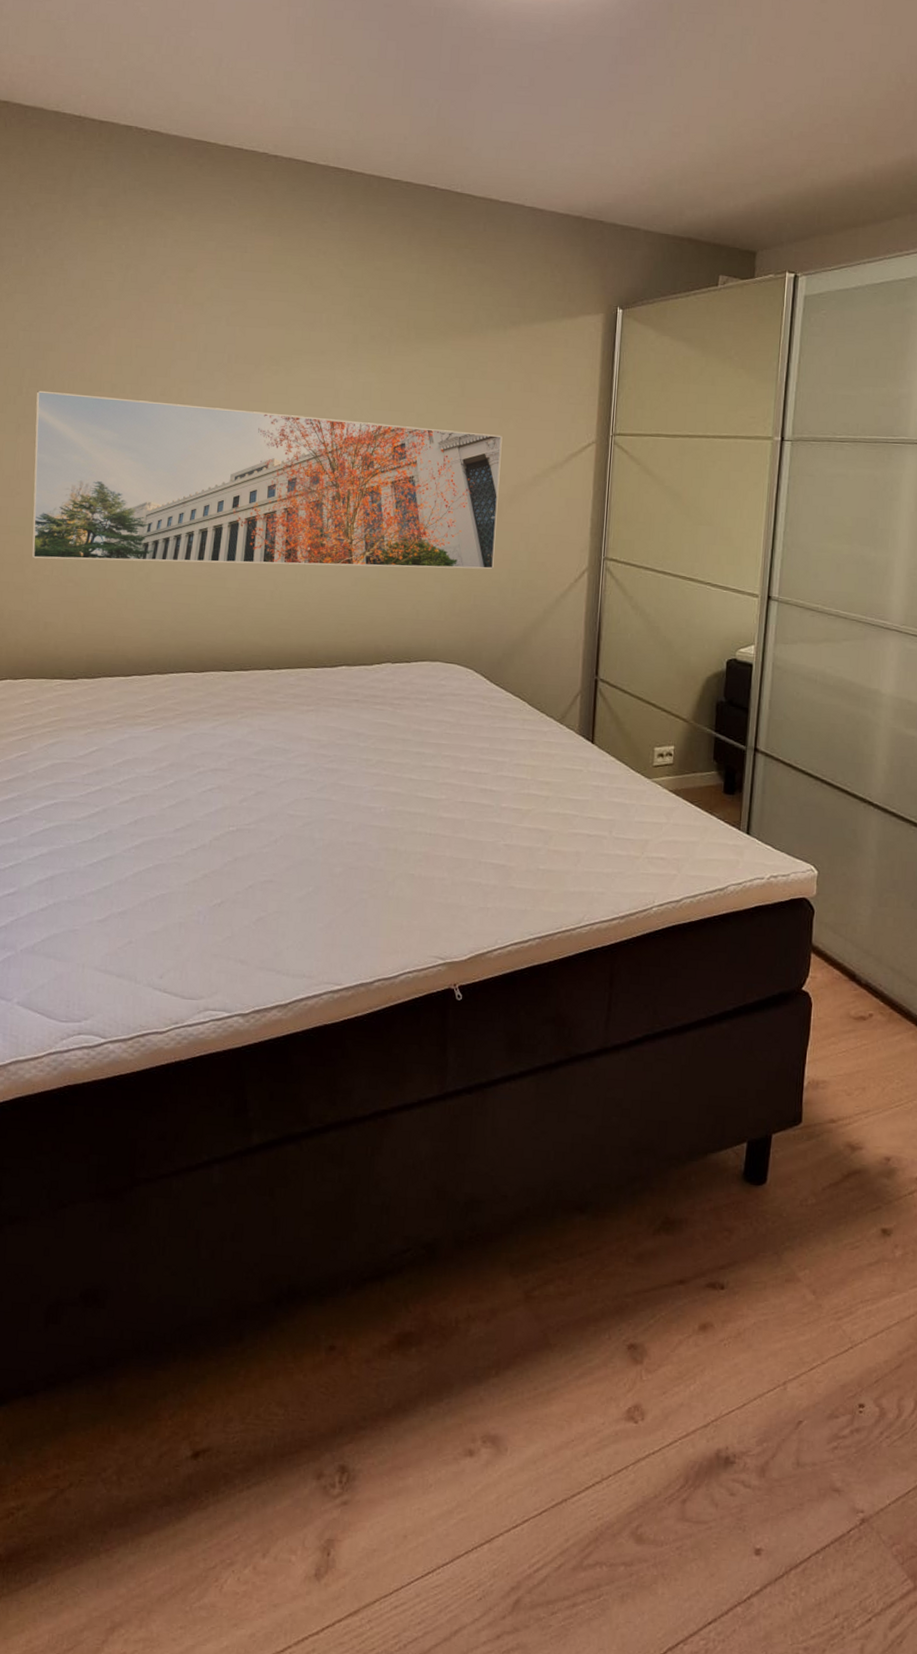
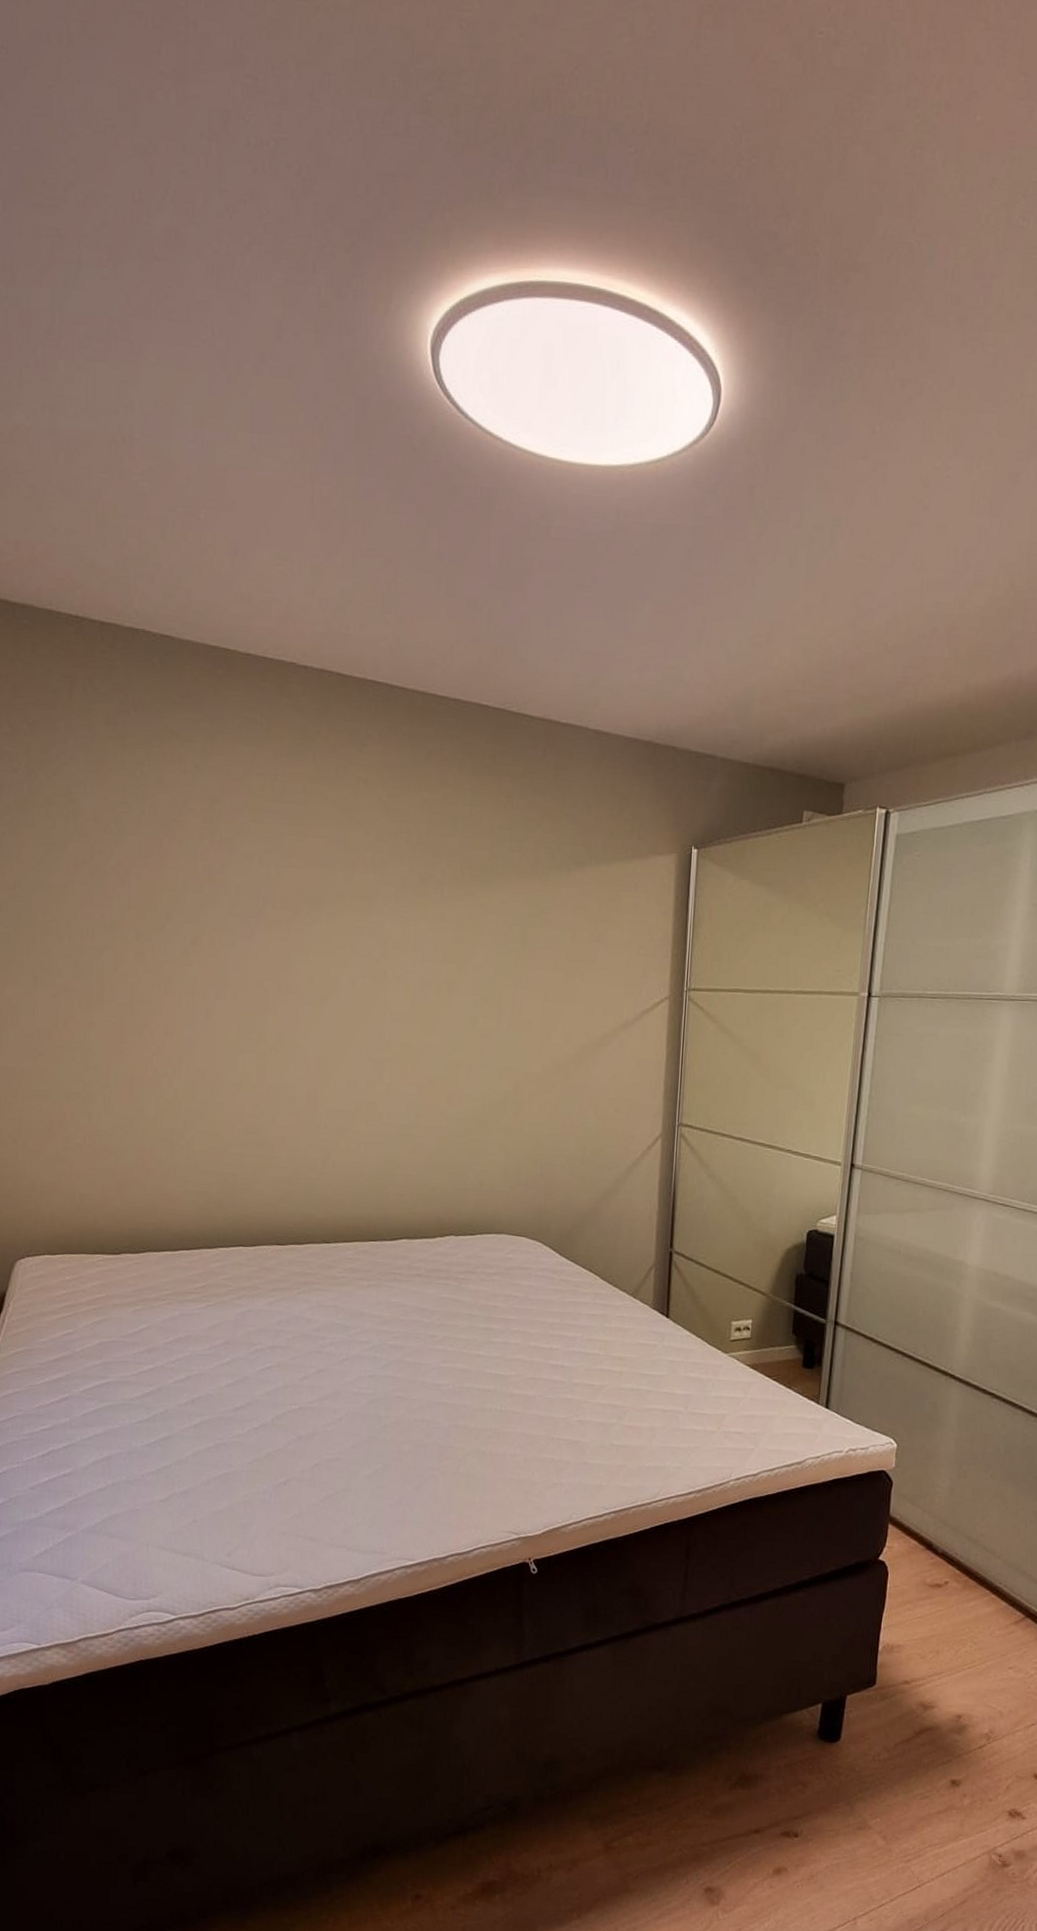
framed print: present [32,390,503,570] -> none [53,938,568,1136]

